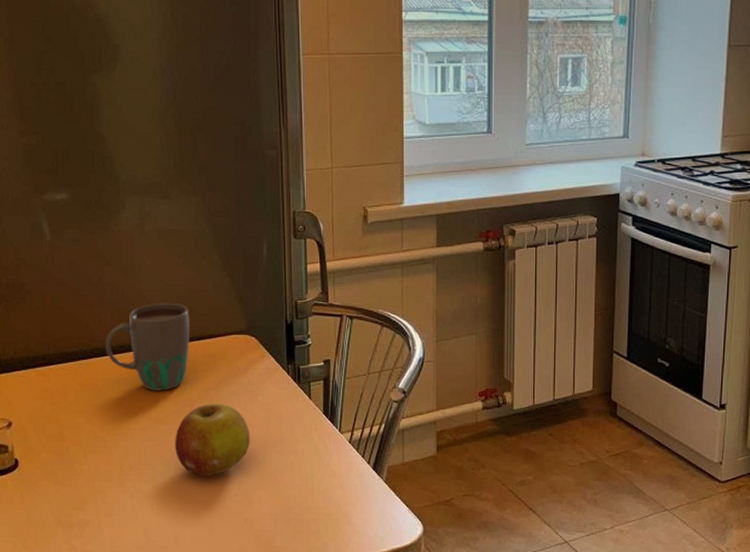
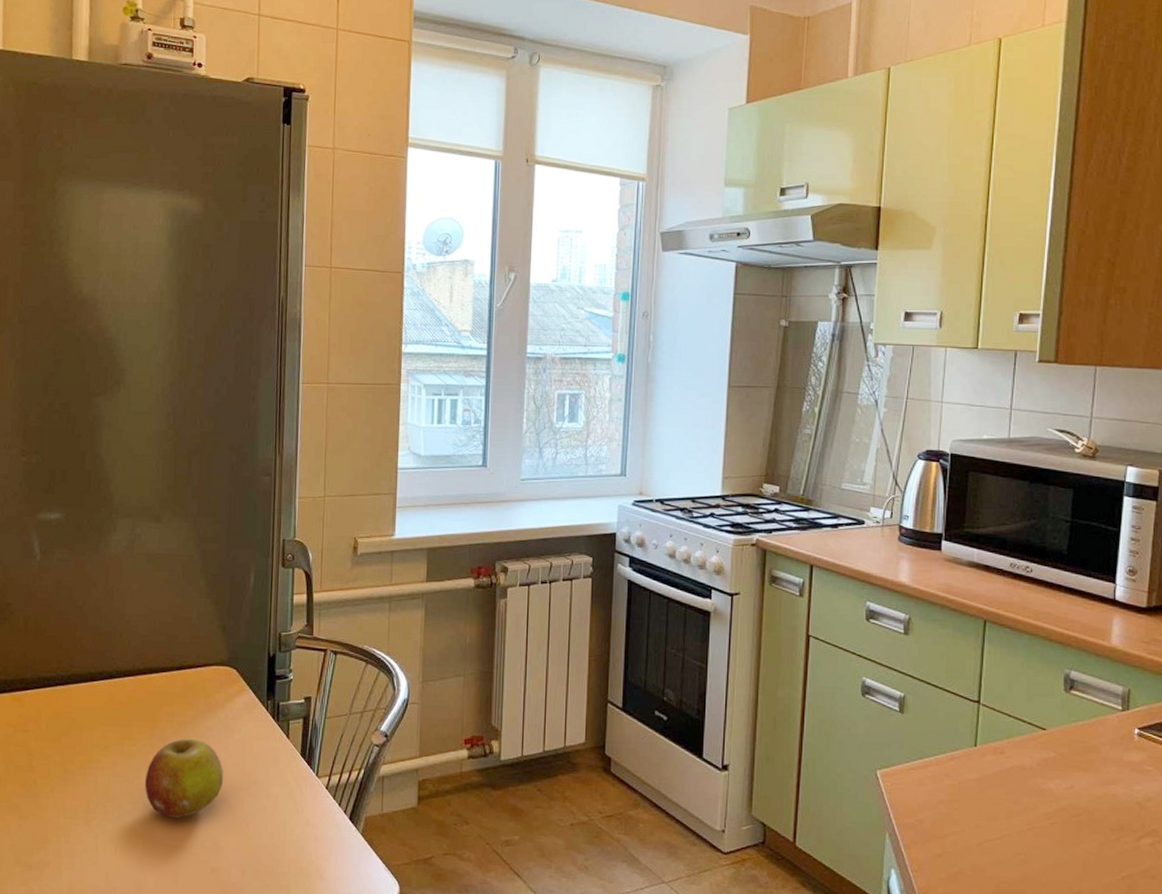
mug: present [105,303,190,391] -> none [83,629,171,723]

